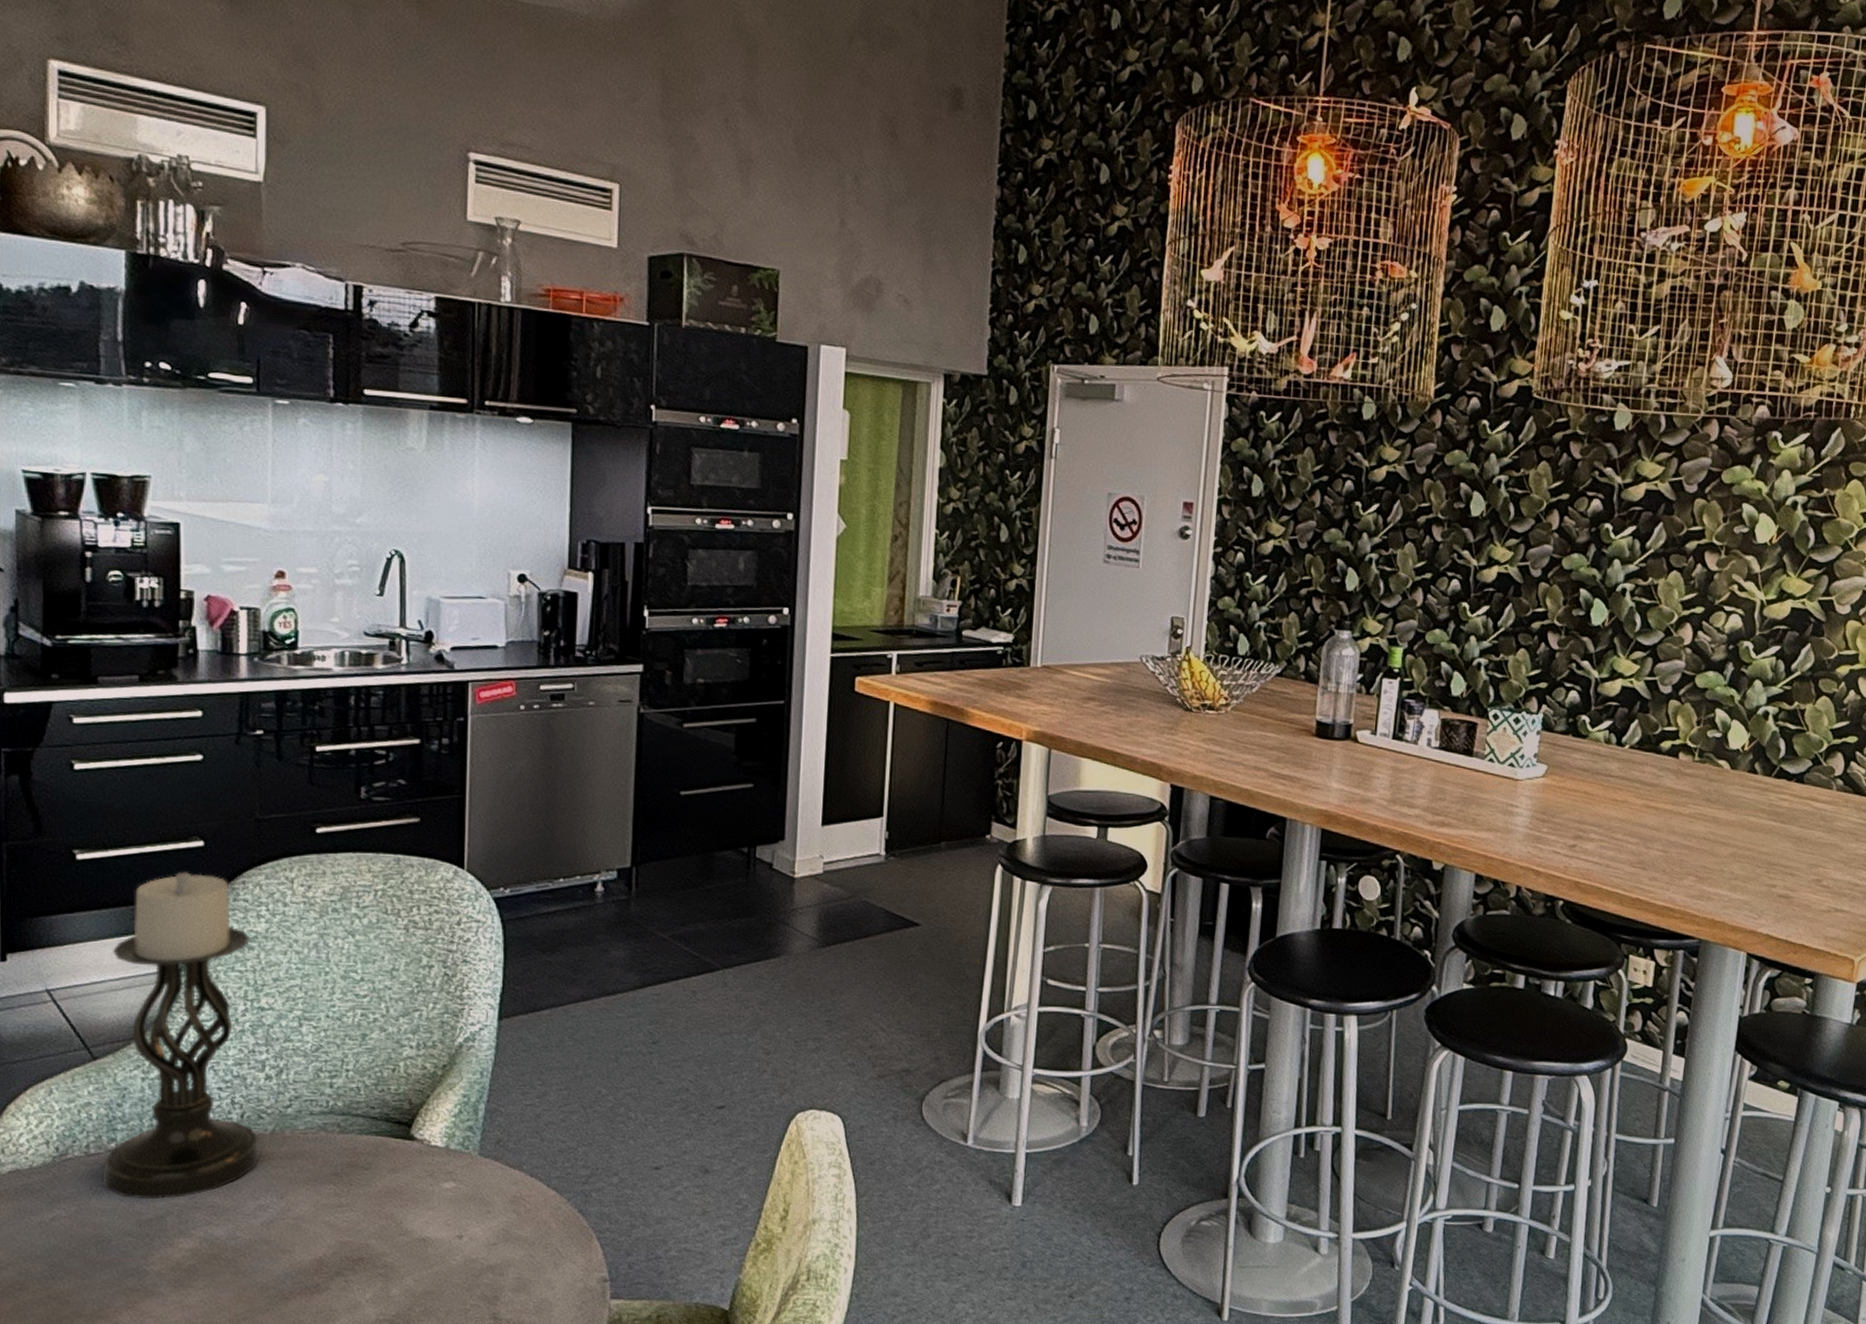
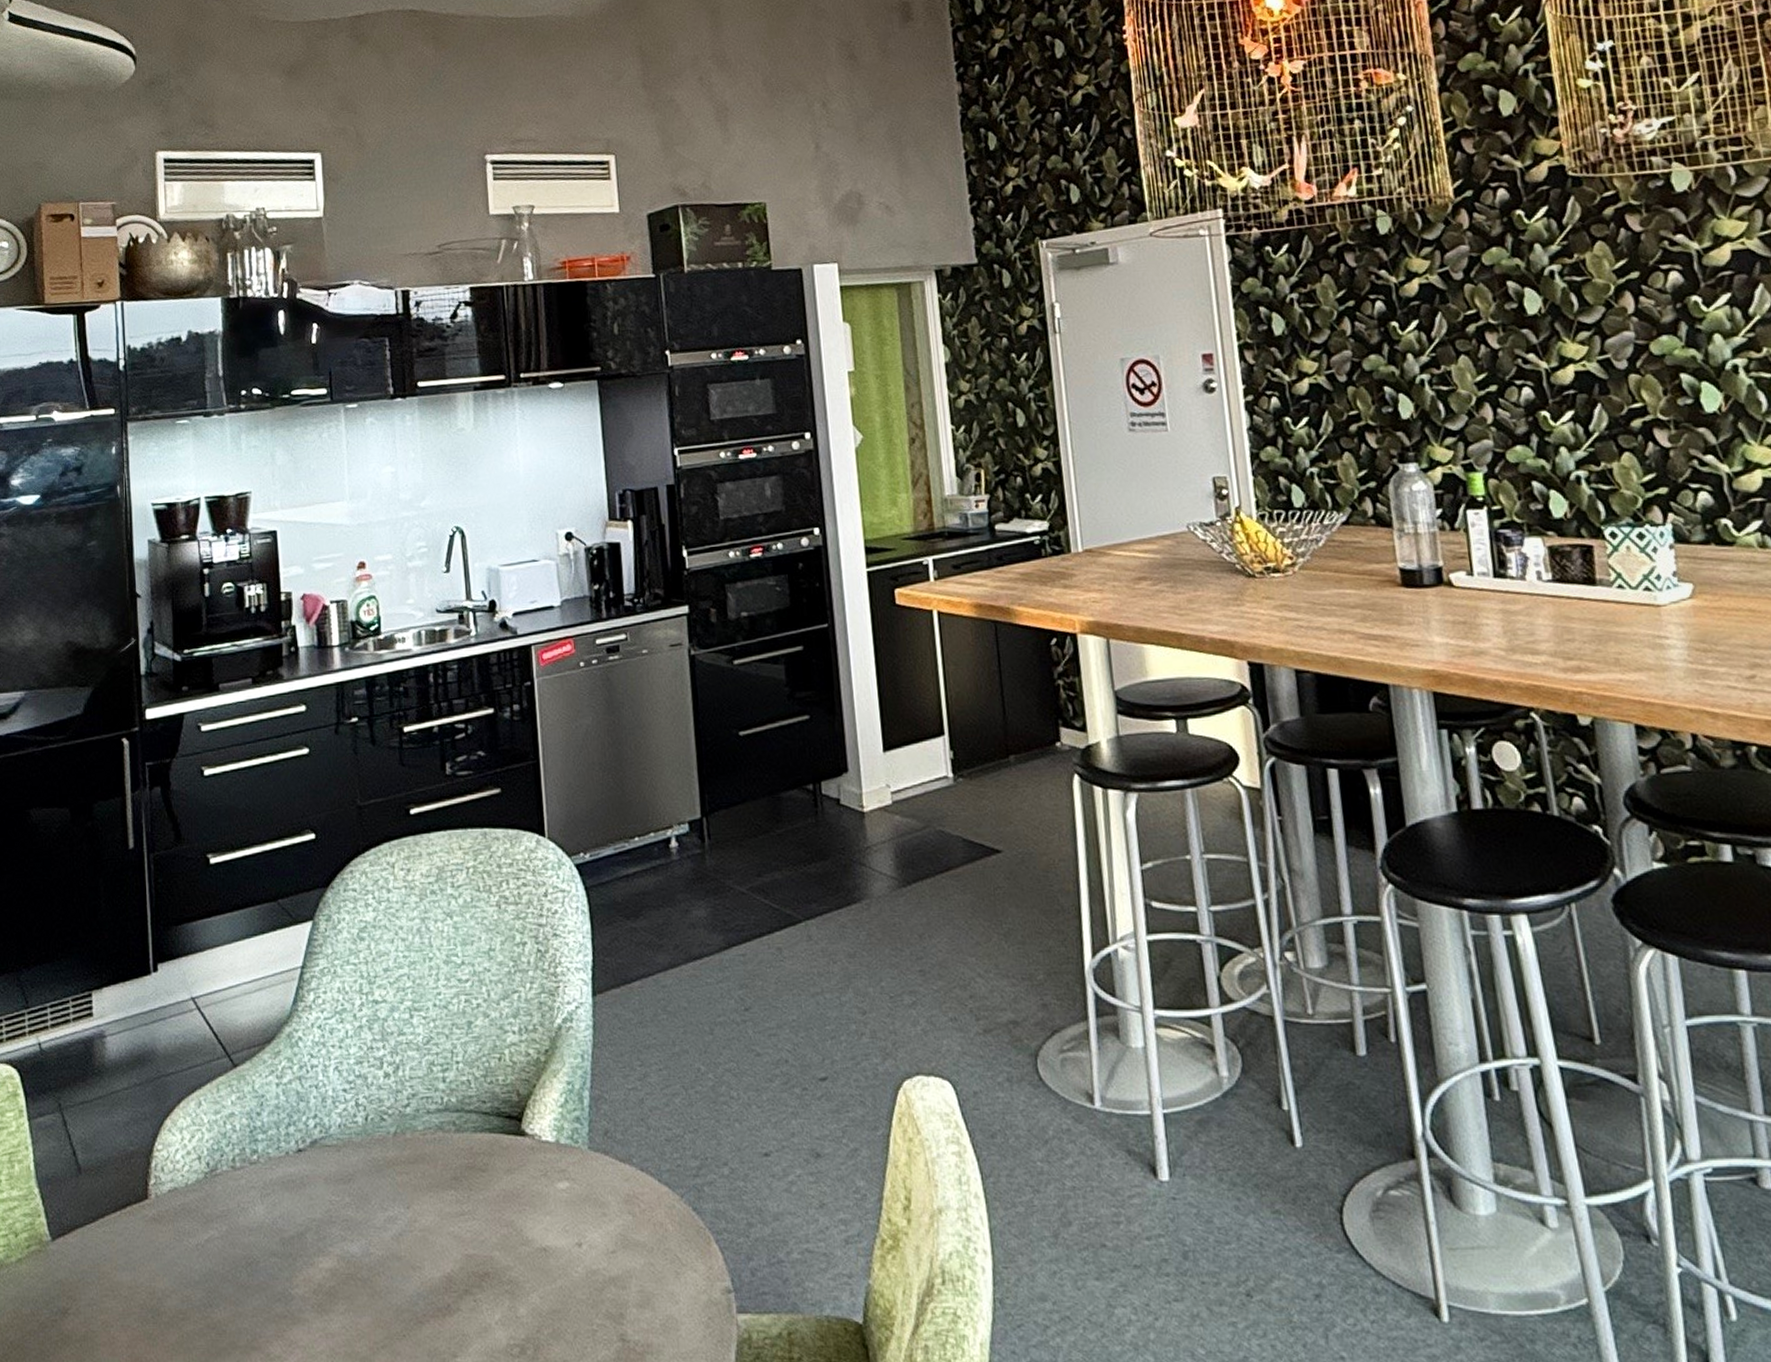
candle holder: present [101,872,261,1200] -> none [245,866,386,1215]

